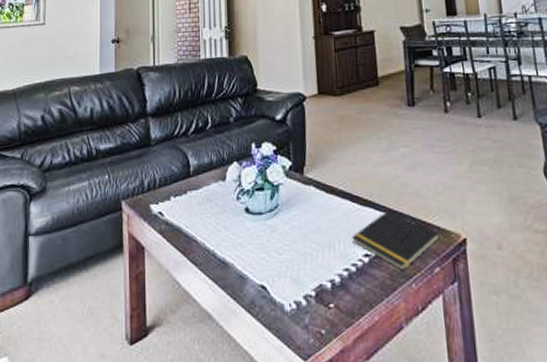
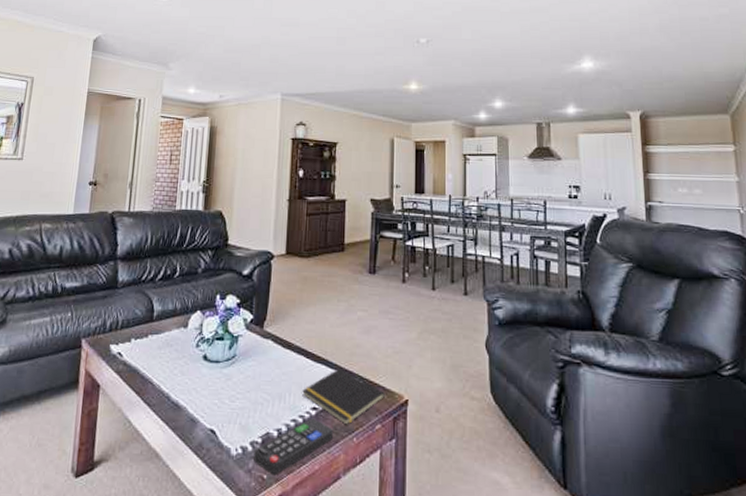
remote control: none [309,266,391,330] -> present [254,419,334,476]

